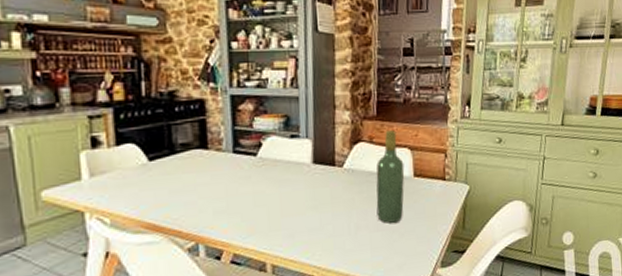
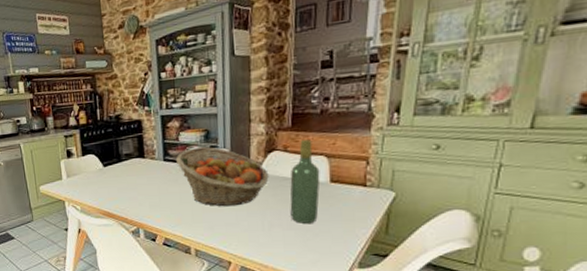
fruit basket: none [248,135,355,208] -> present [175,146,269,207]

